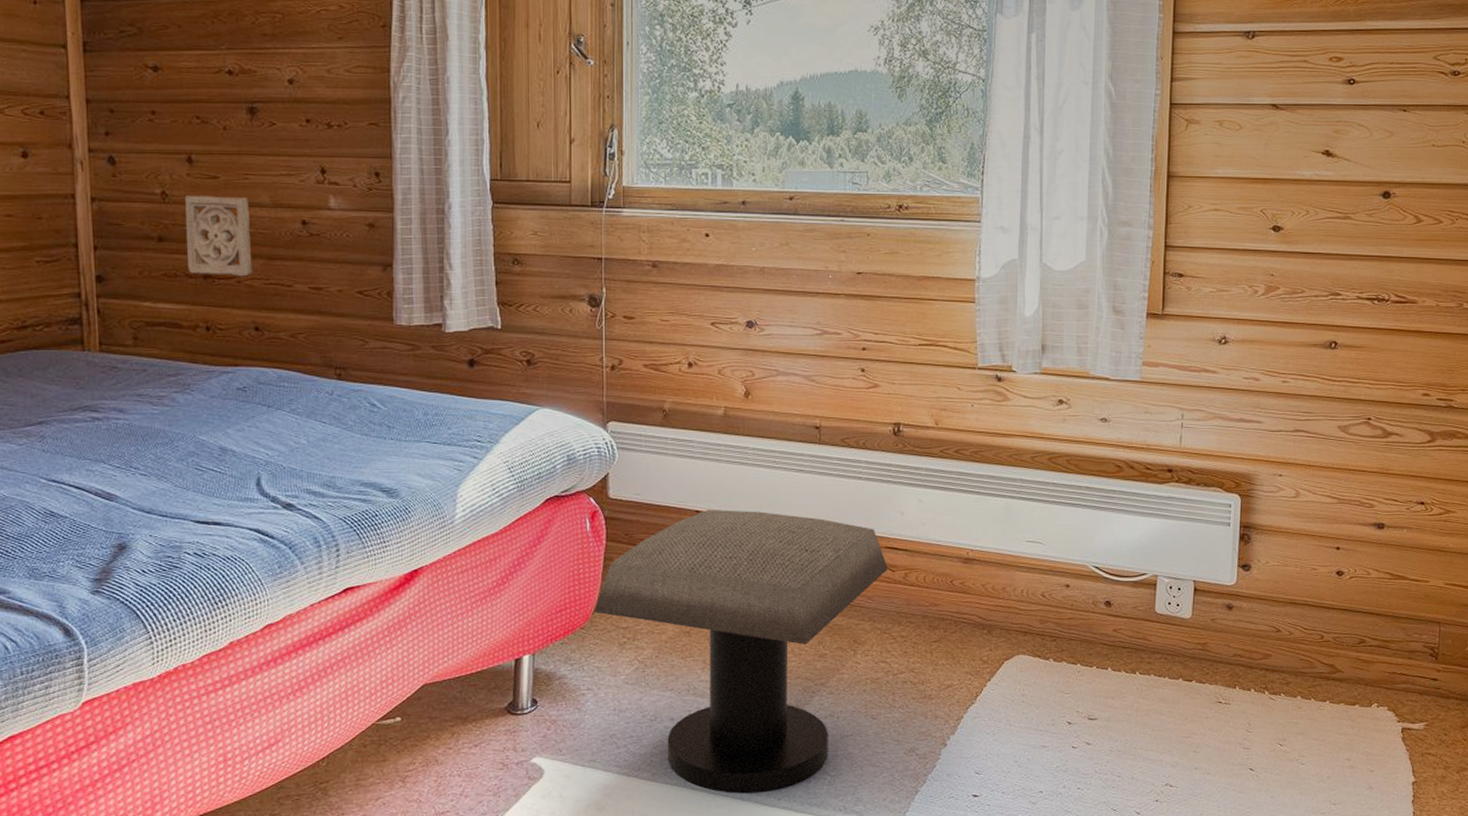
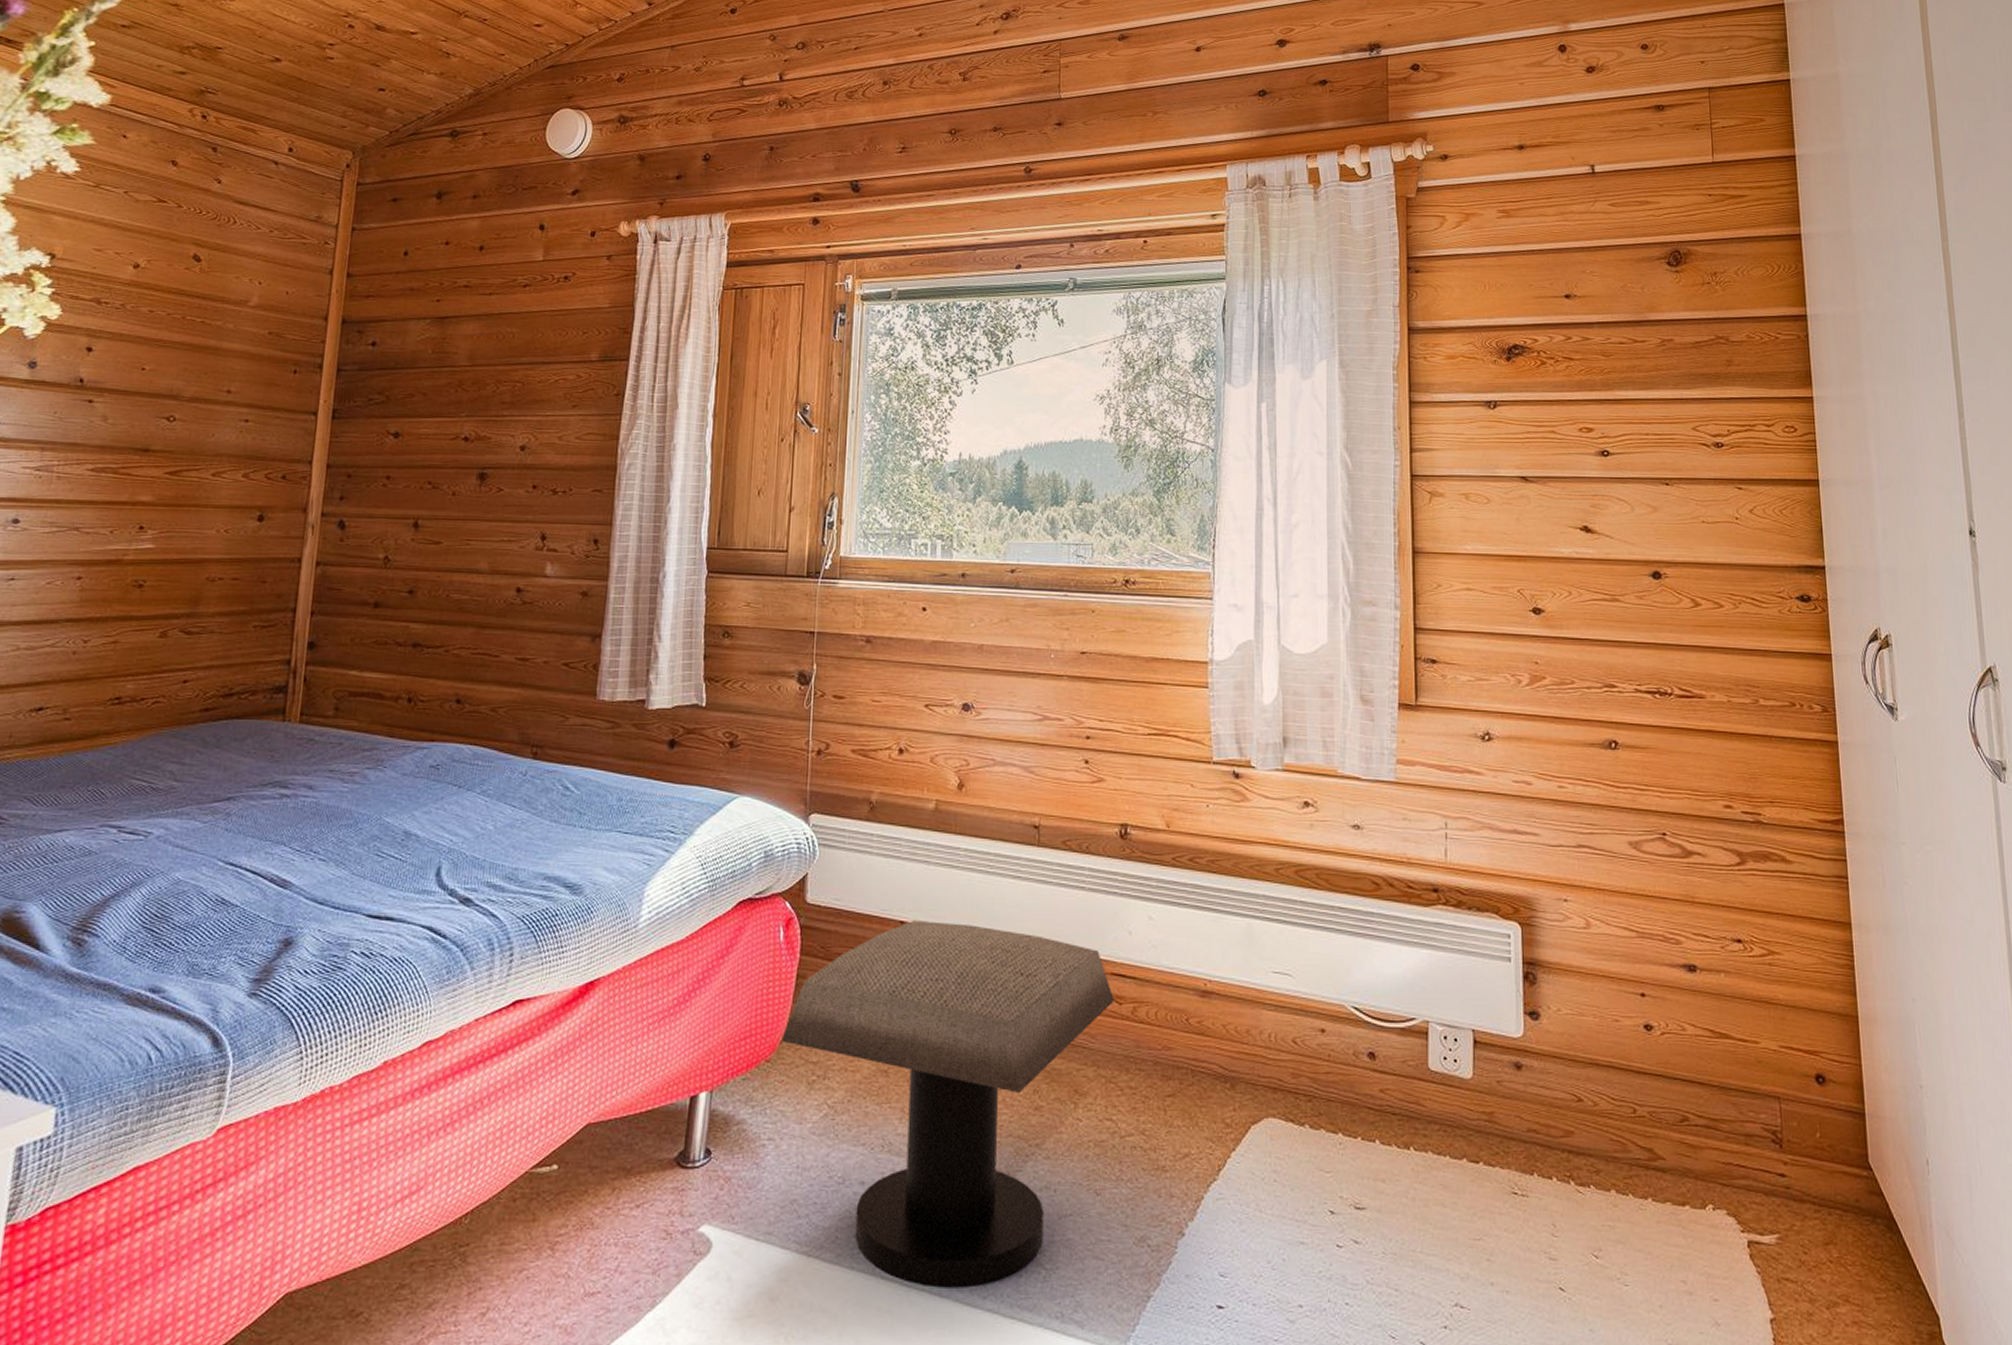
wall ornament: present [185,196,253,277] -> none [399,561,467,646]

